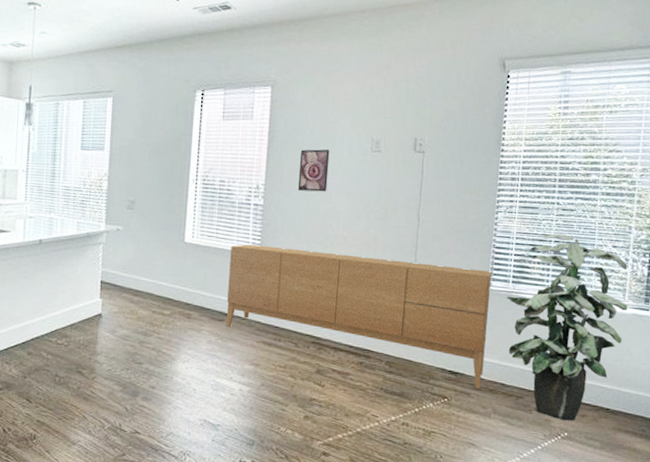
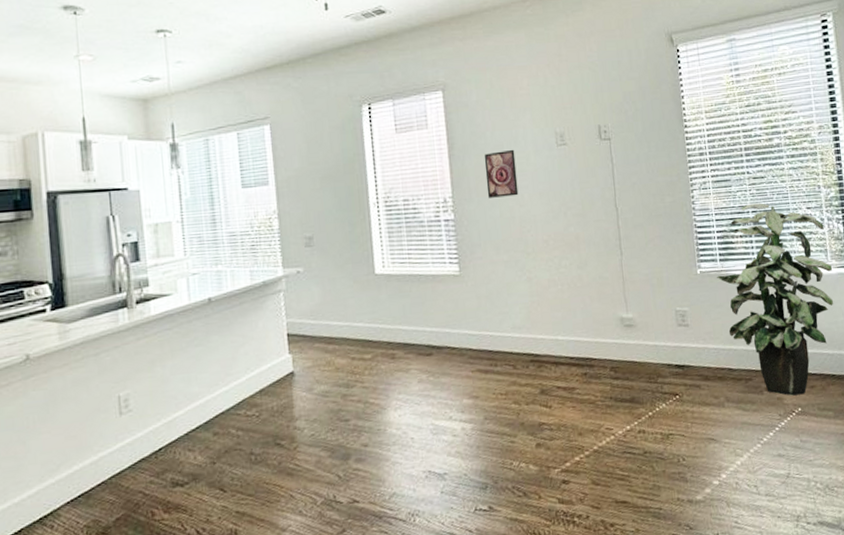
sideboard: present [226,244,493,388] -> none [427,252,709,379]

